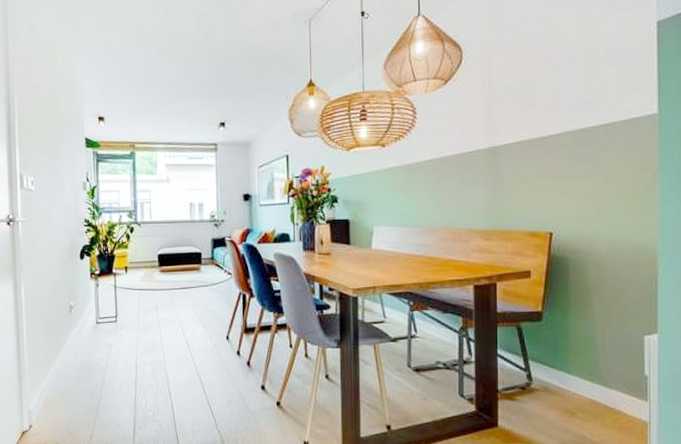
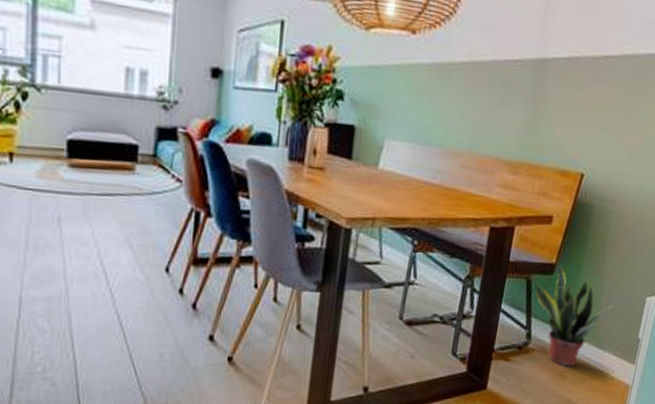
potted plant: none [527,313,611,405] -> present [535,265,614,367]

